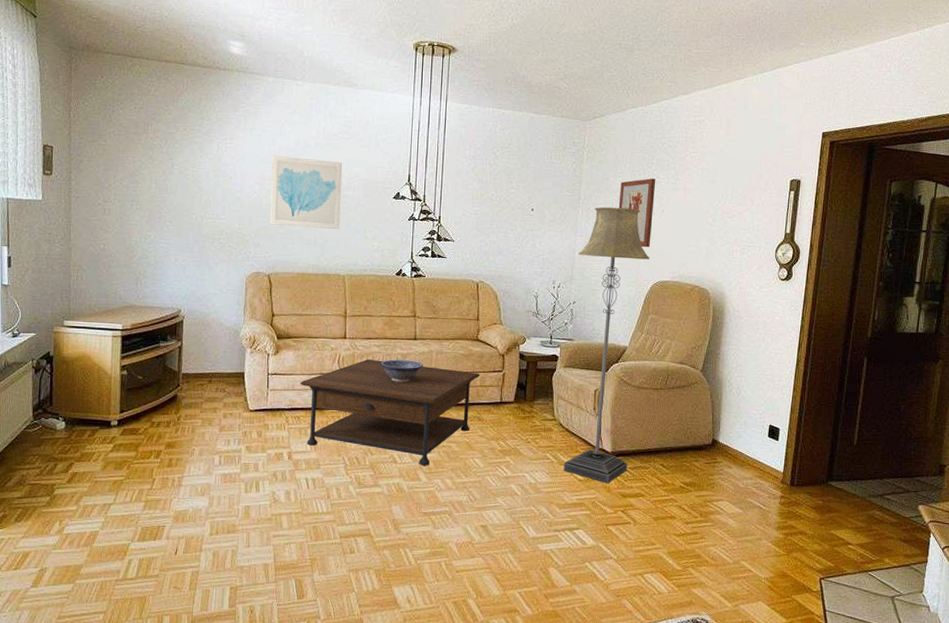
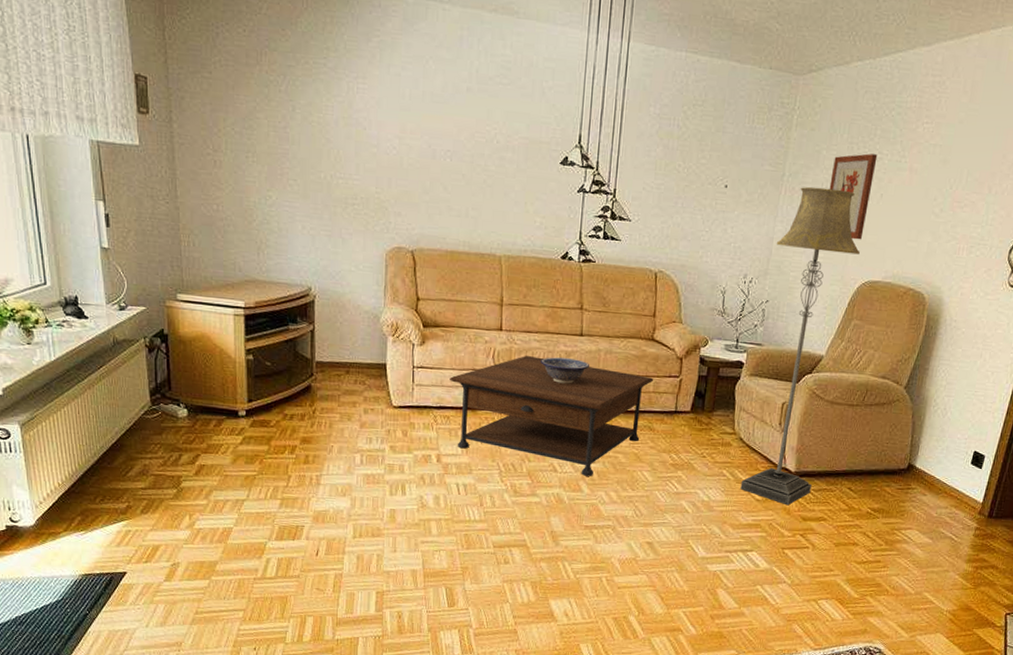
wall art: present [269,155,343,229] -> none [412,101,500,199]

